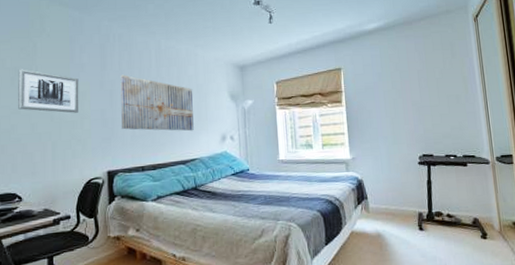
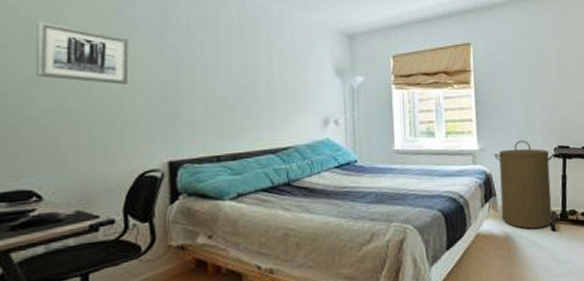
wall art: present [120,74,194,131] -> none [188,37,288,113]
laundry hamper: none [364,150,420,228] -> present [494,140,555,229]

